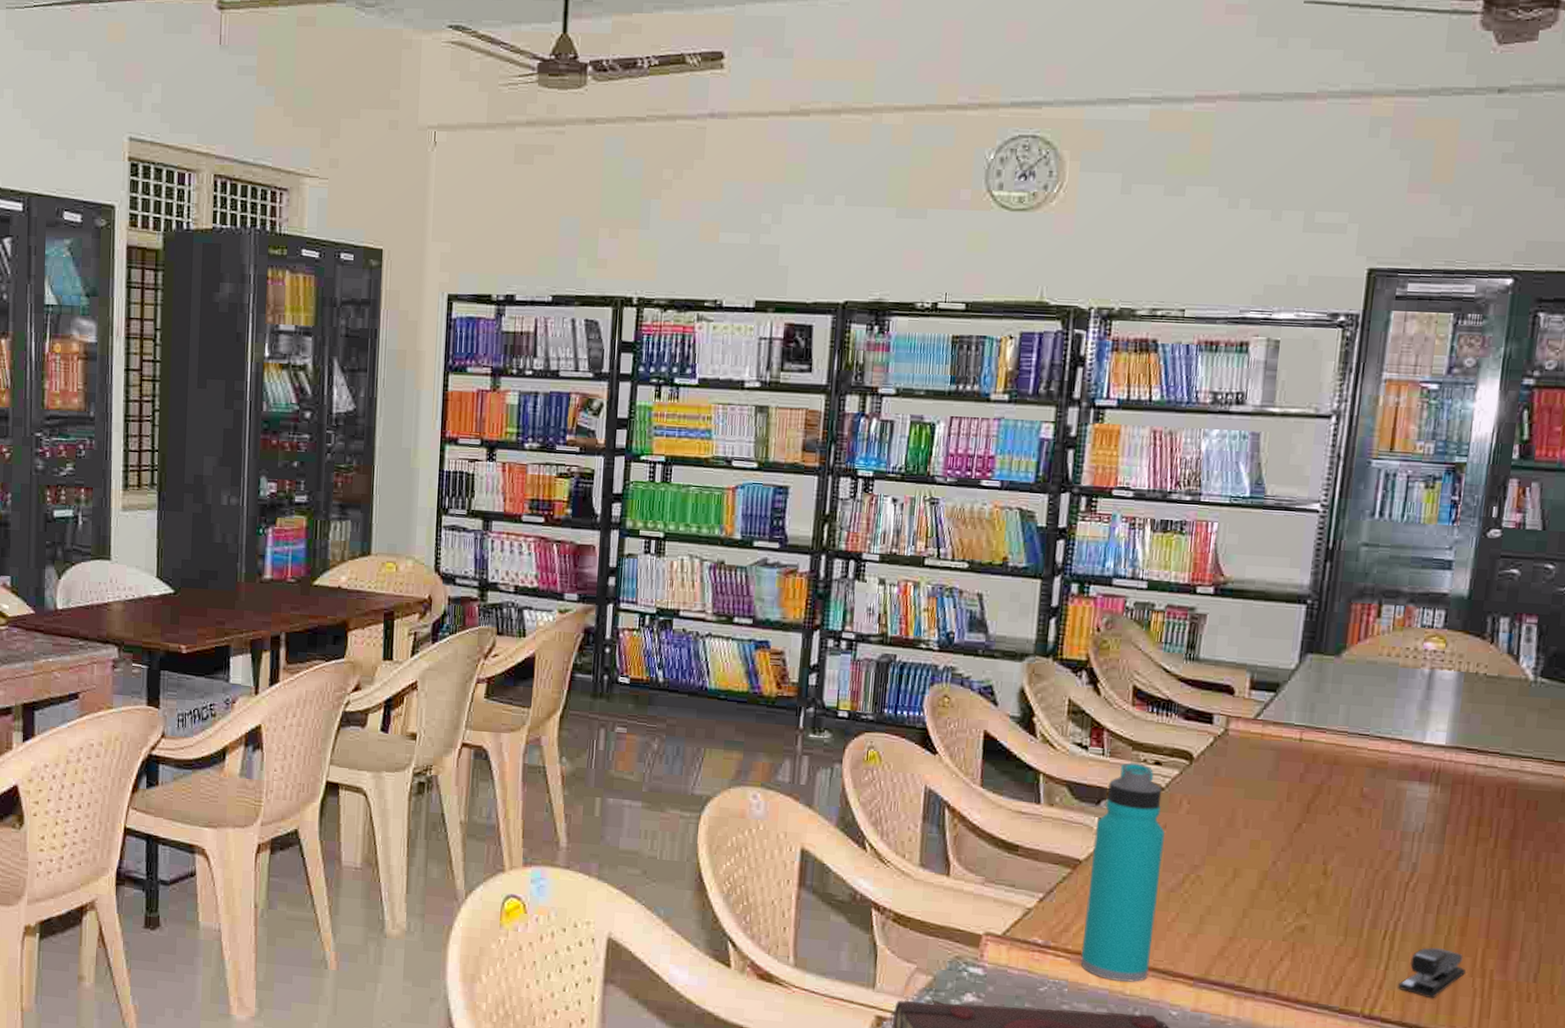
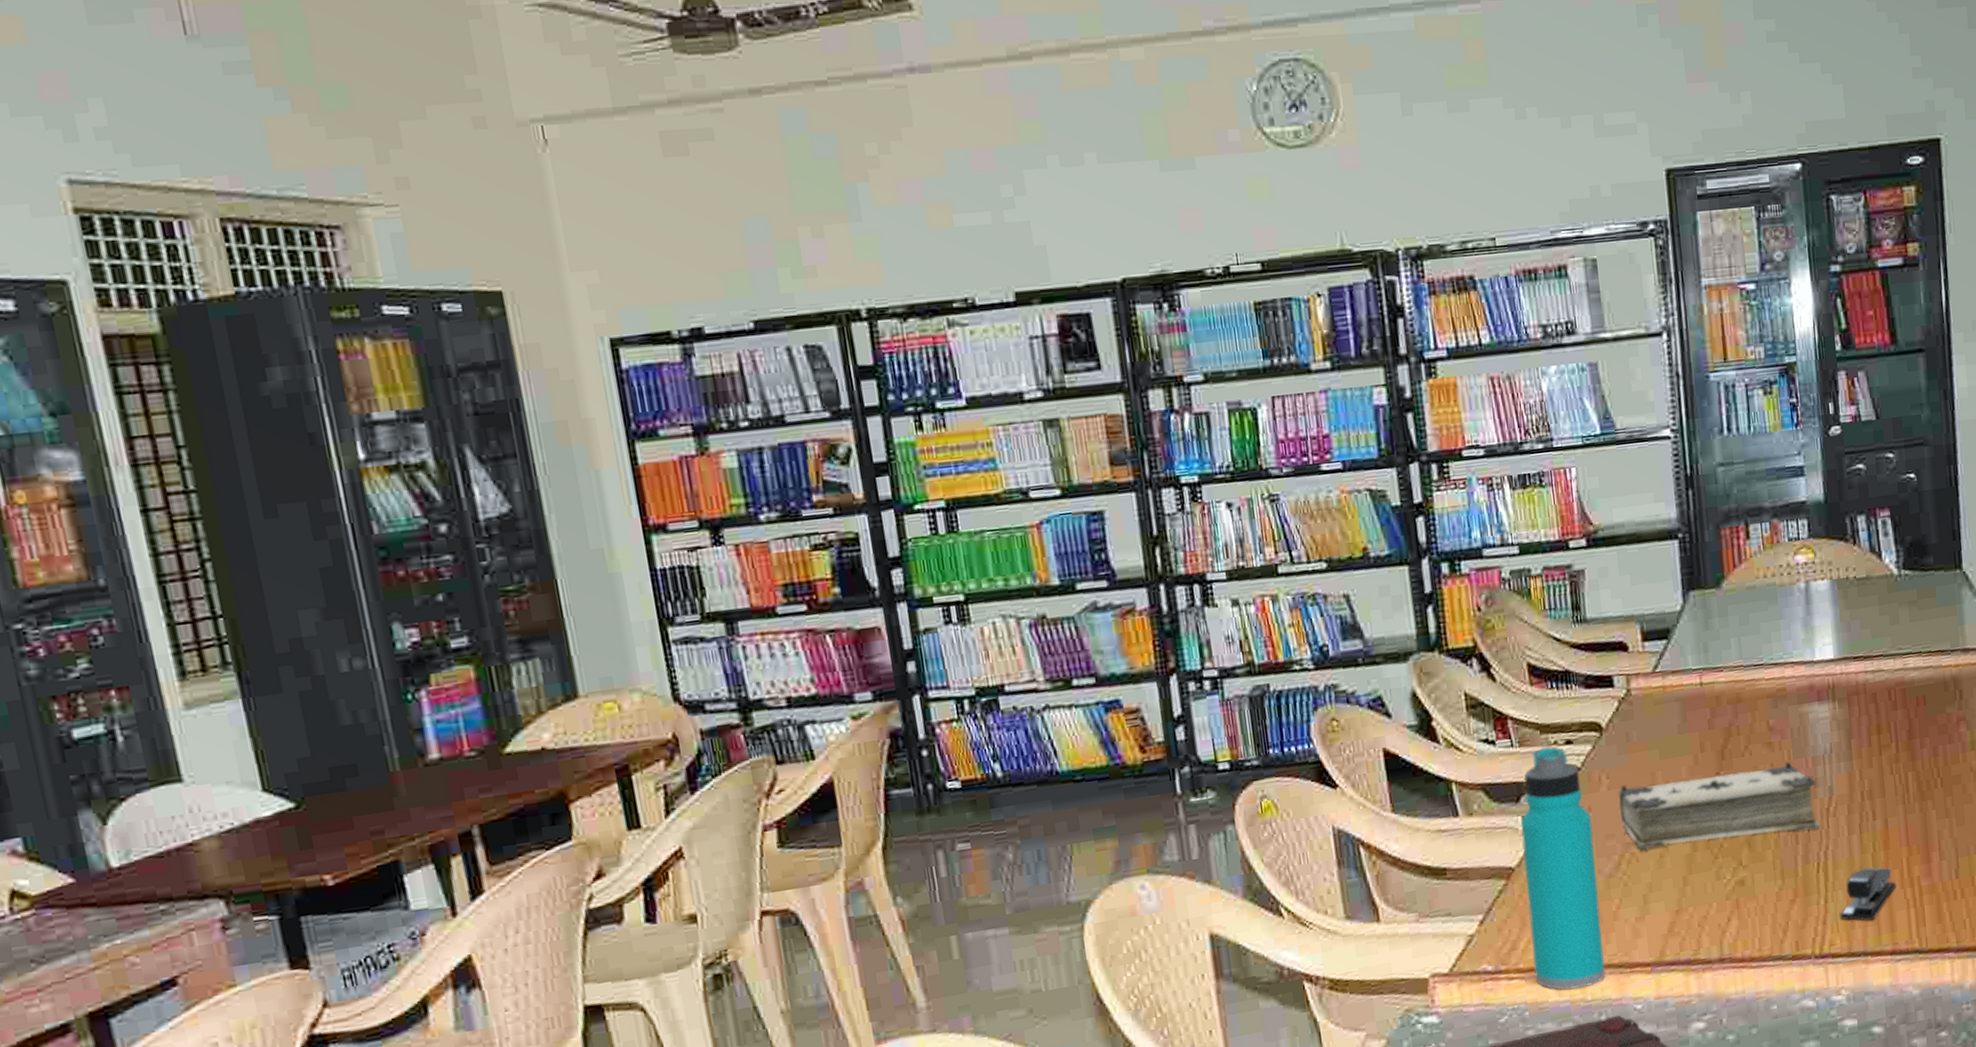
book: none [1193,813,1401,900] -> present [1618,761,1819,852]

